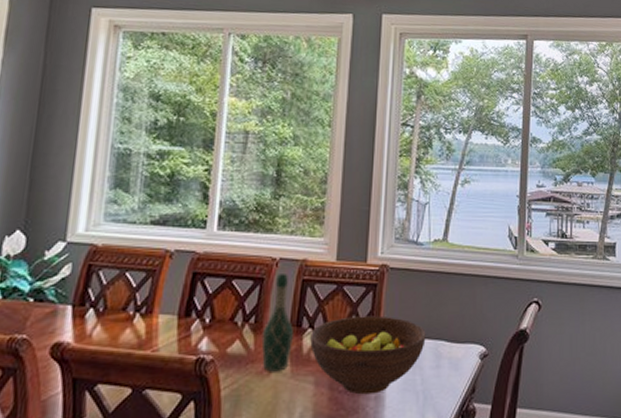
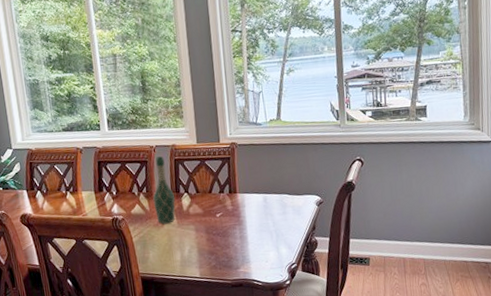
fruit bowl: present [310,315,426,395] -> none [187,180,273,236]

